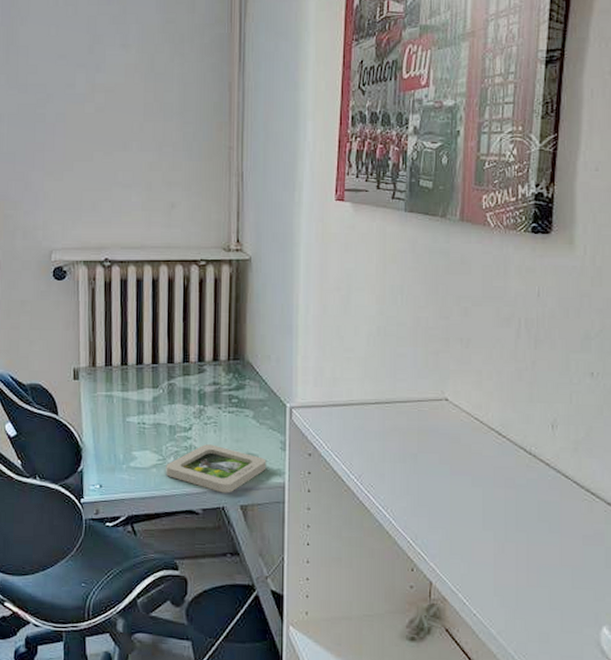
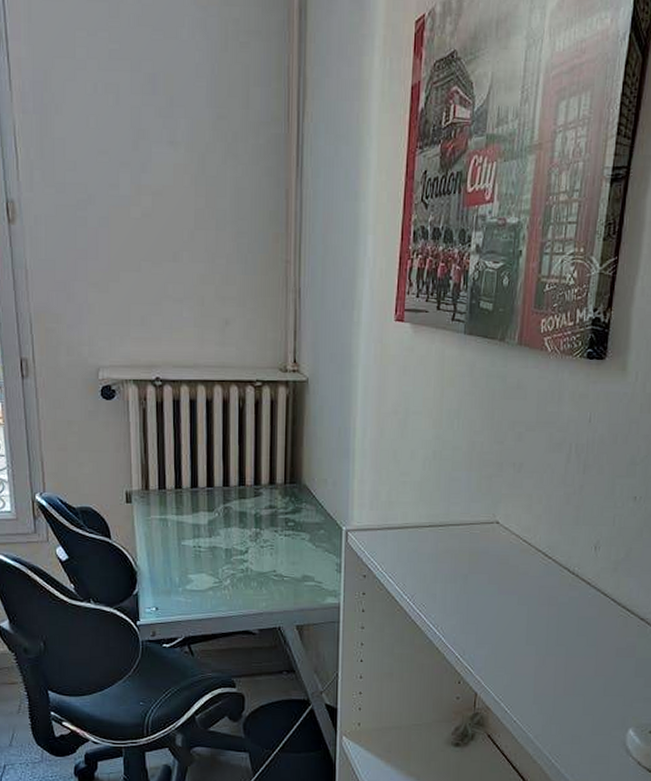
picture frame: present [166,444,267,493] -> none [222,567,322,614]

